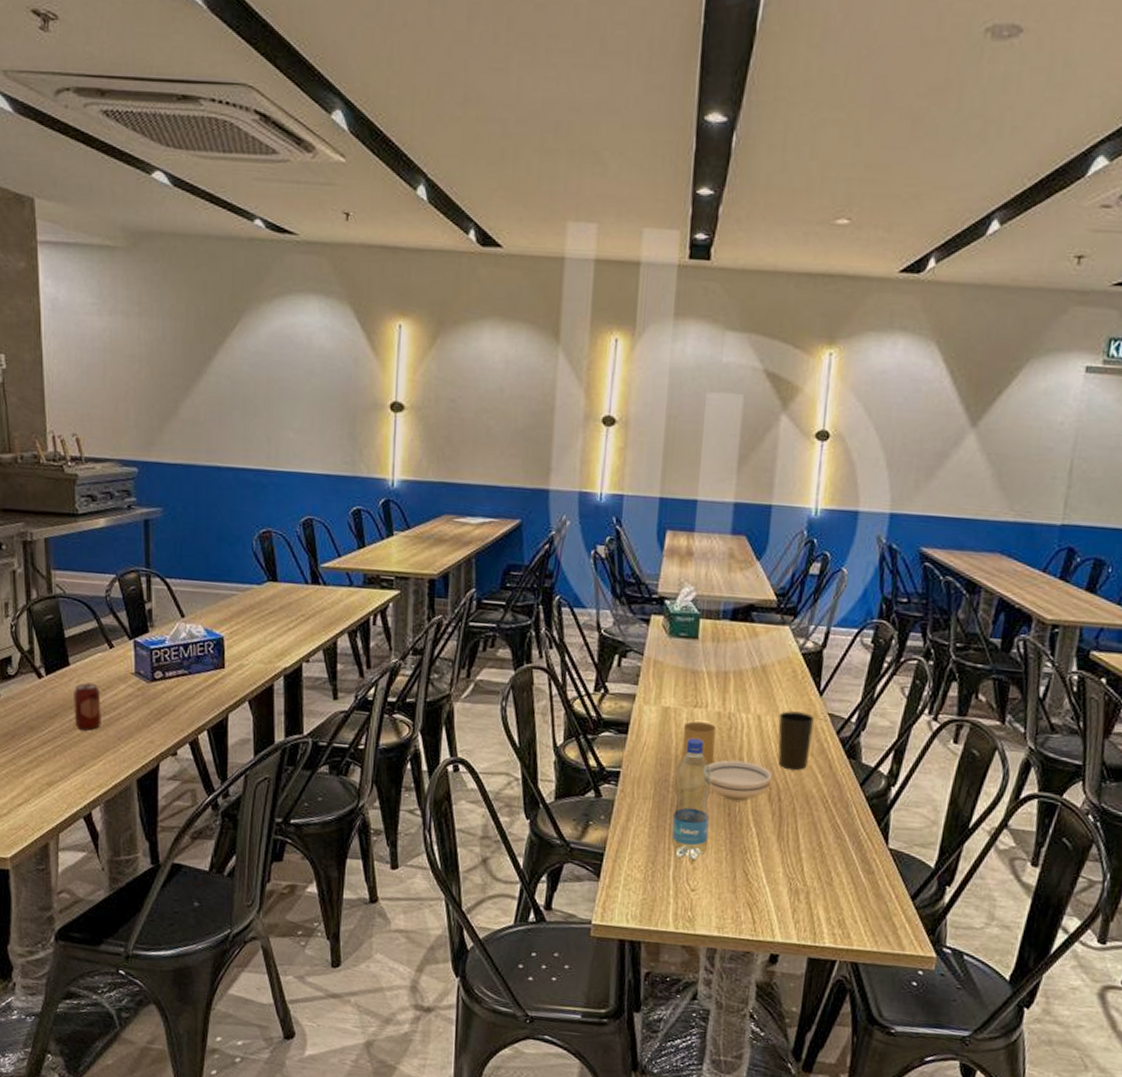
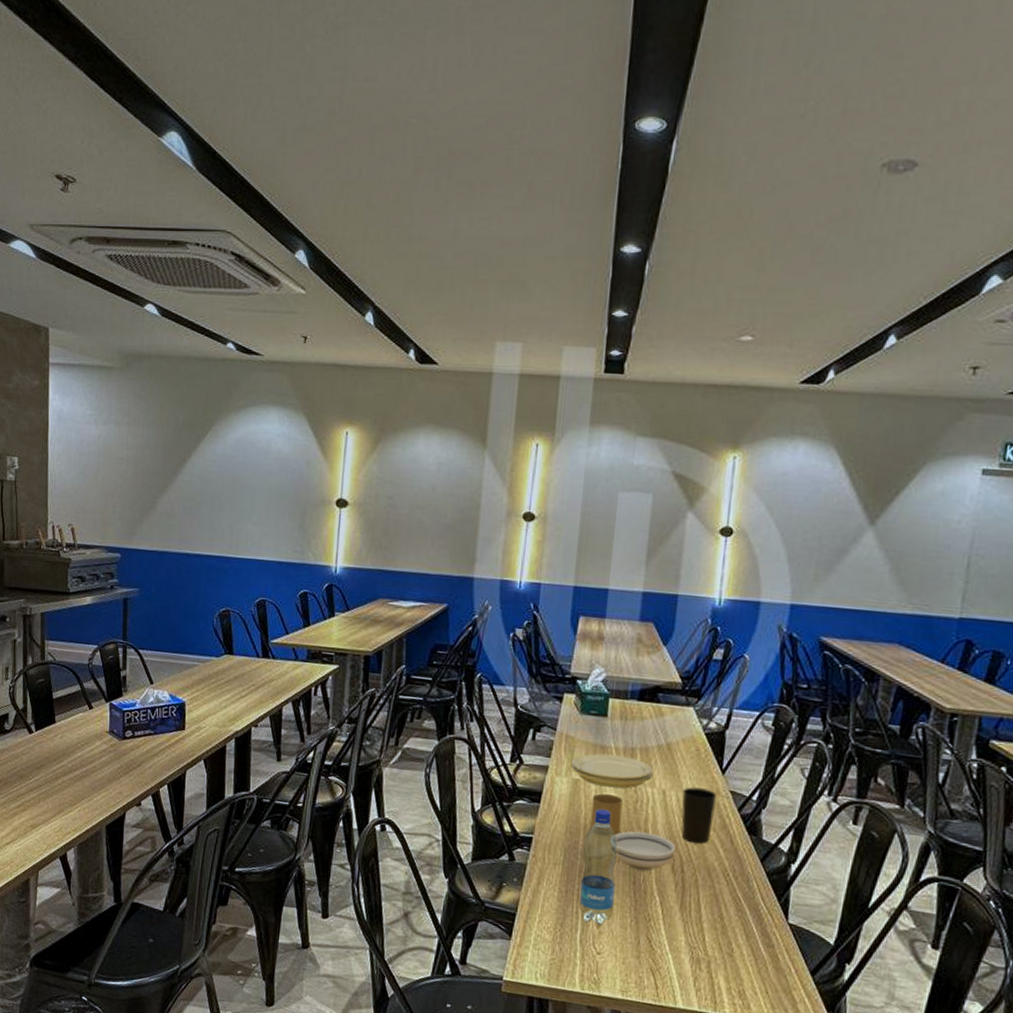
beverage can: present [73,682,101,731] -> none [56,738,80,781]
plate: none [661,678,748,715] -> present [571,753,653,788]

